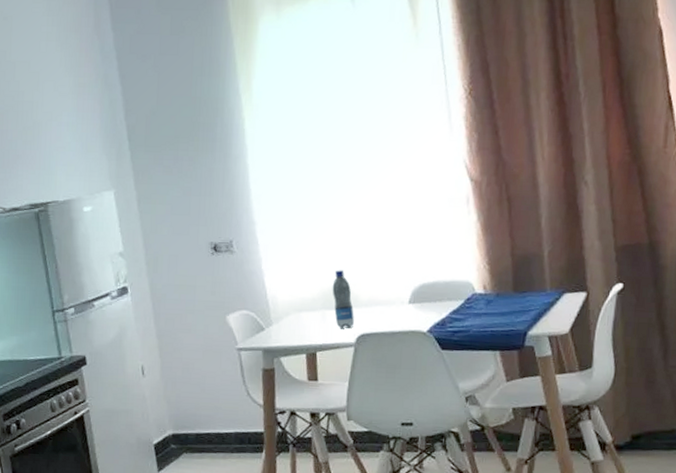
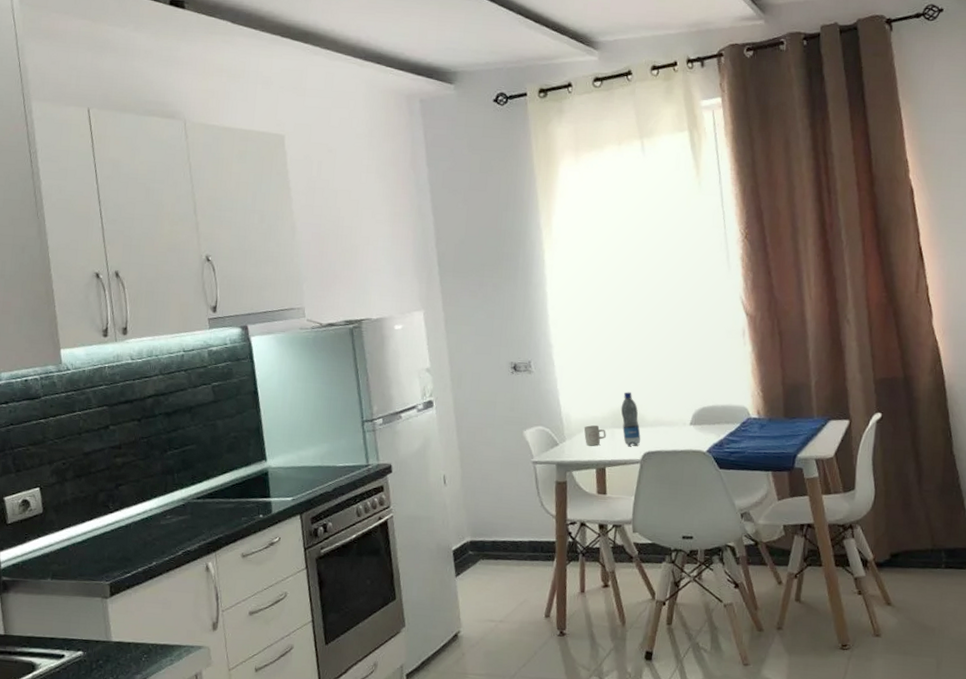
mug: none [292,307,317,330] -> present [584,425,606,446]

